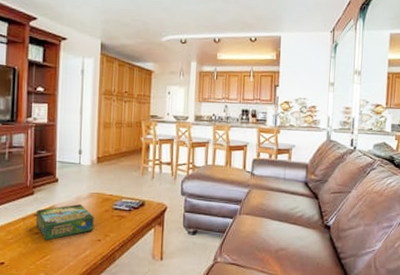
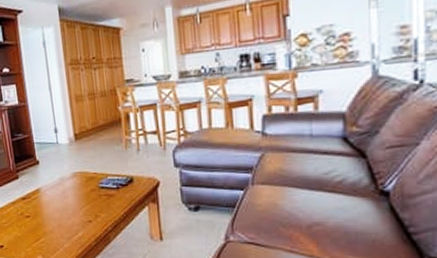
board game: present [36,204,94,241] -> none [24,185,83,224]

